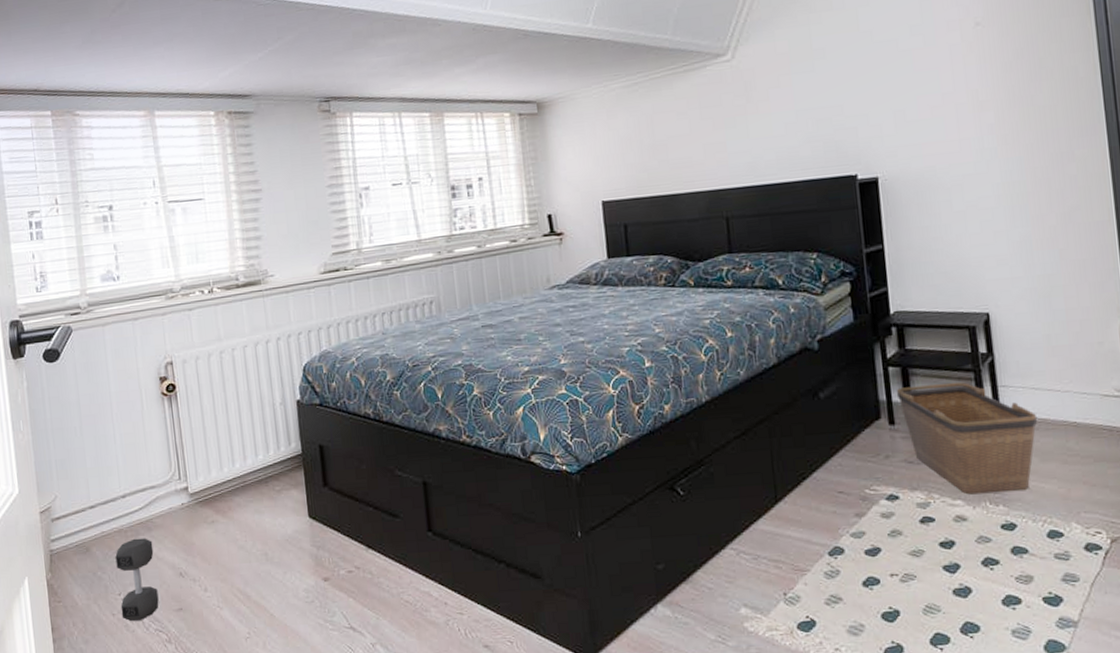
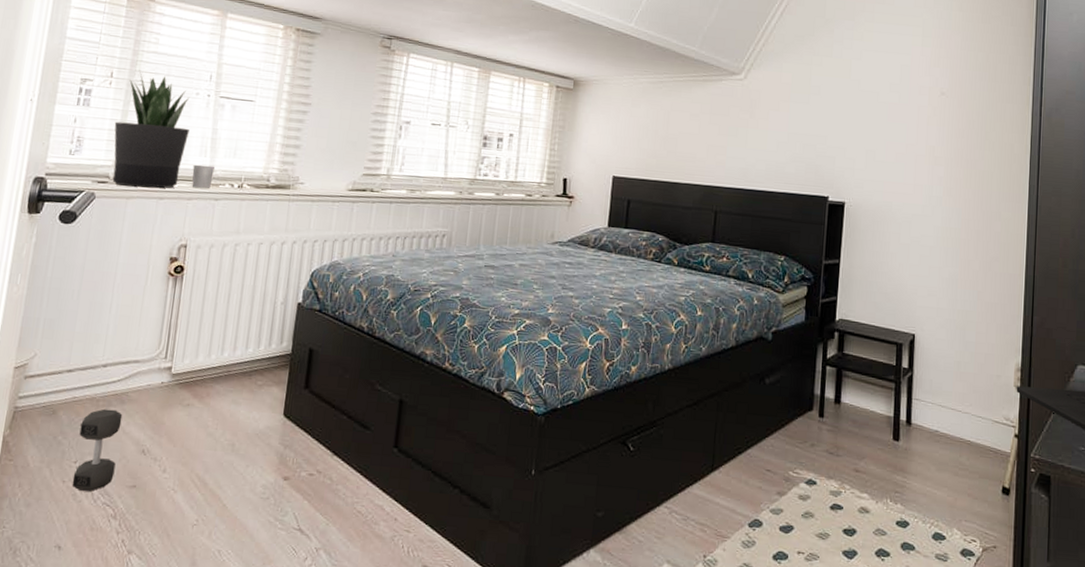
planter: none [71,191,149,314] -> present [112,70,190,189]
candle holder: none [159,275,182,302] -> present [191,164,215,190]
bicycle basket: present [896,382,1038,495] -> none [829,386,940,493]

